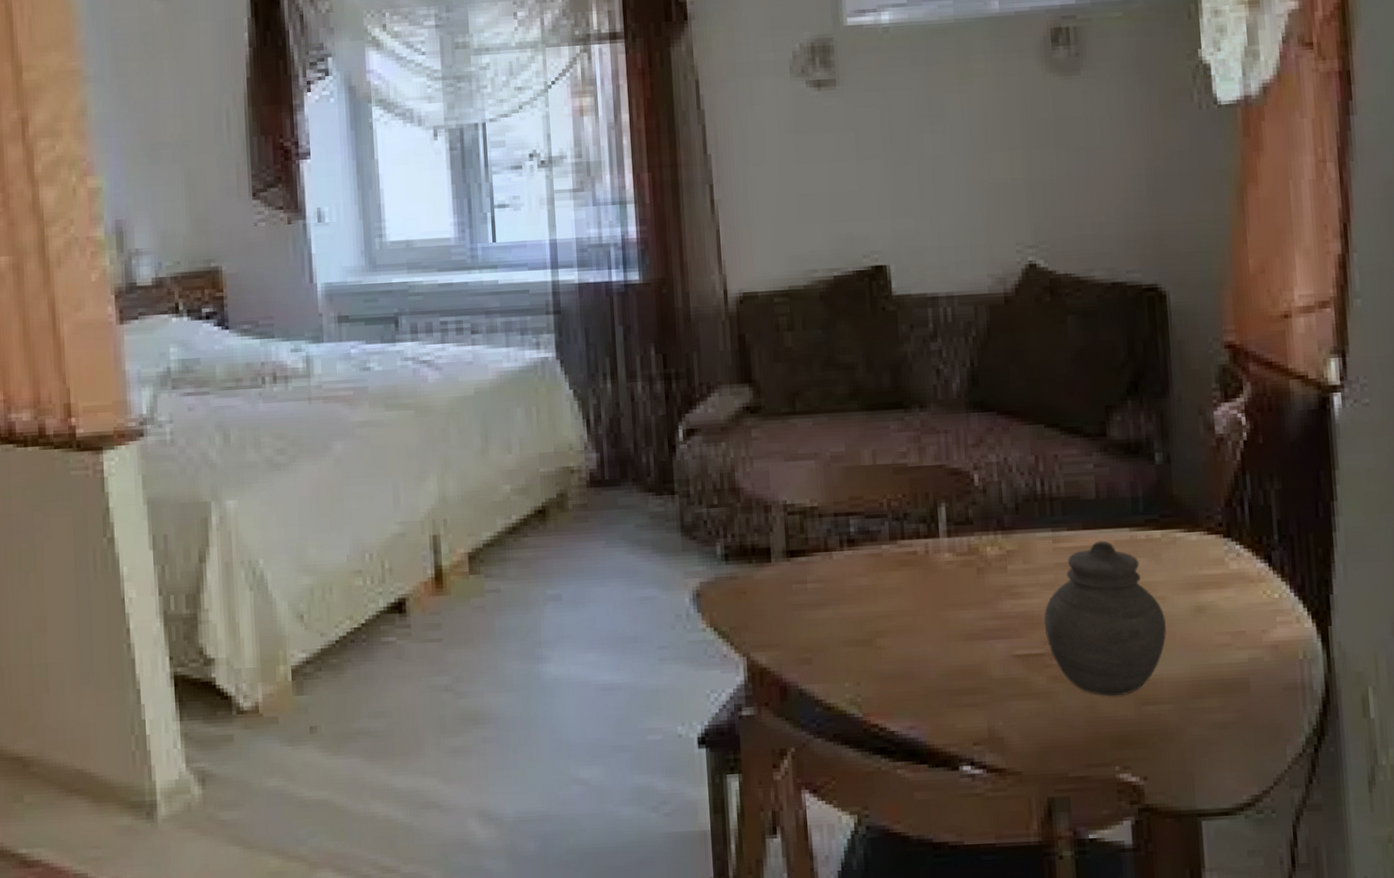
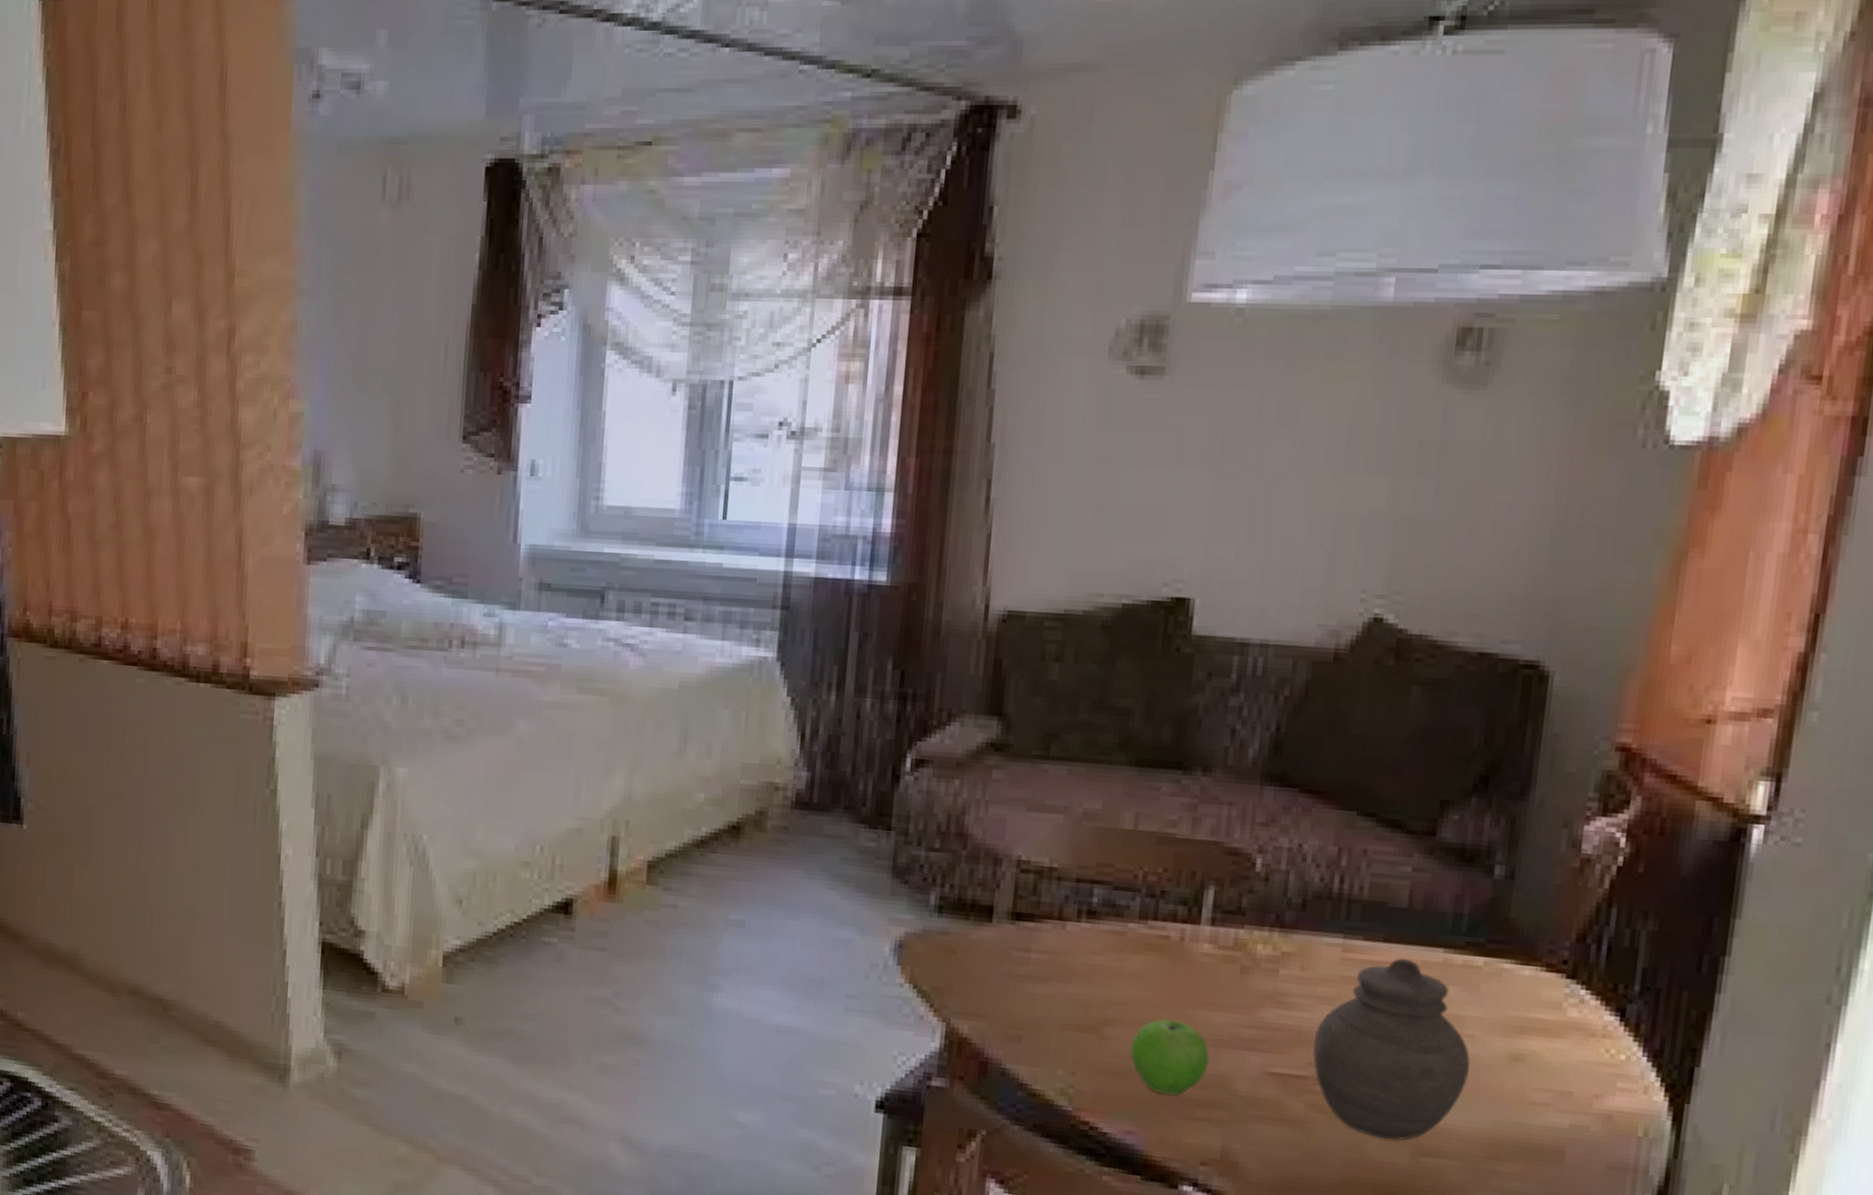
fruit: none [901,623,966,689] -> present [1130,1019,1210,1096]

